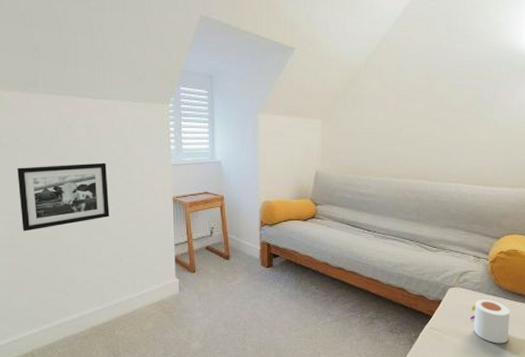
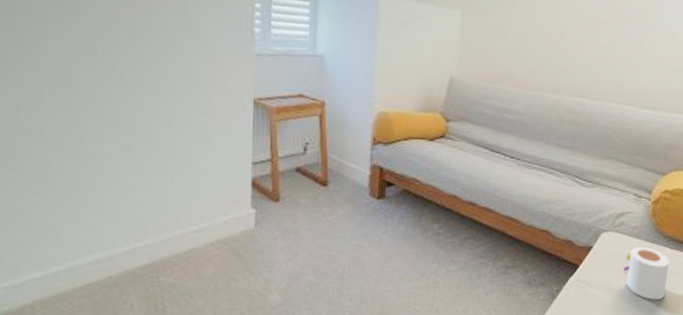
picture frame: present [17,162,110,232] -> none [19,41,160,134]

